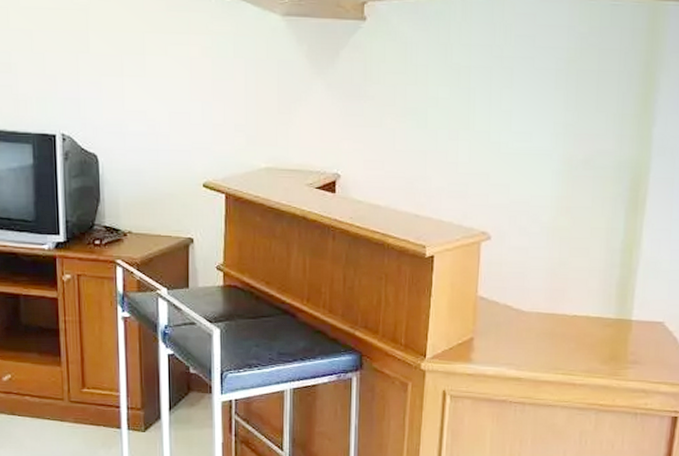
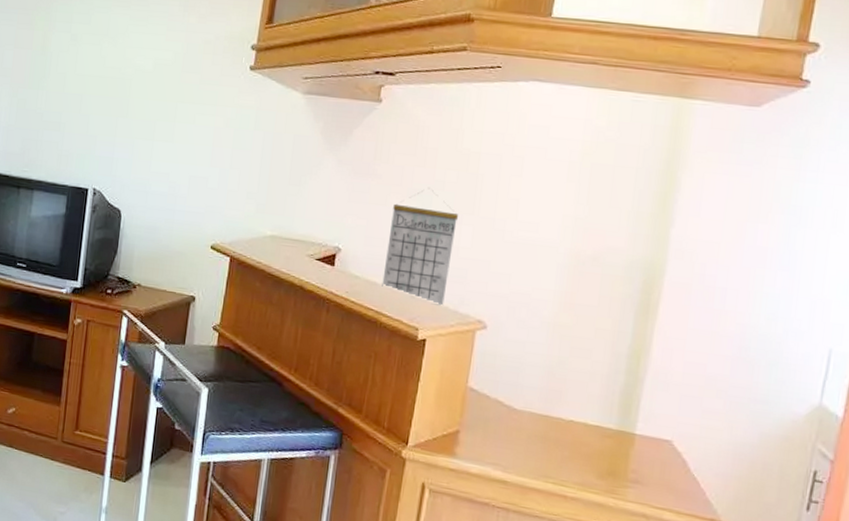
calendar: none [385,106,455,222] -> present [382,188,459,306]

